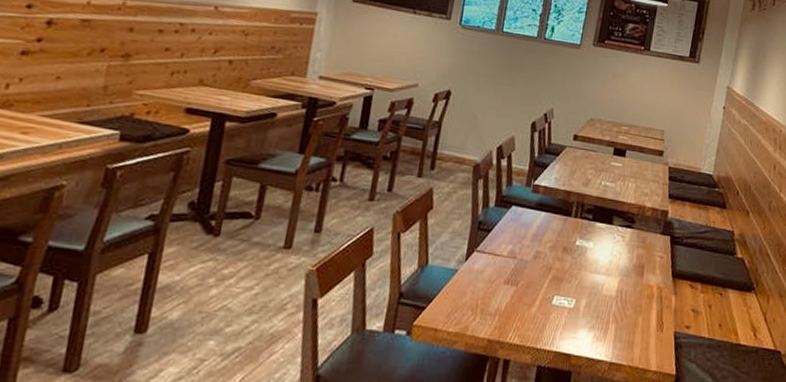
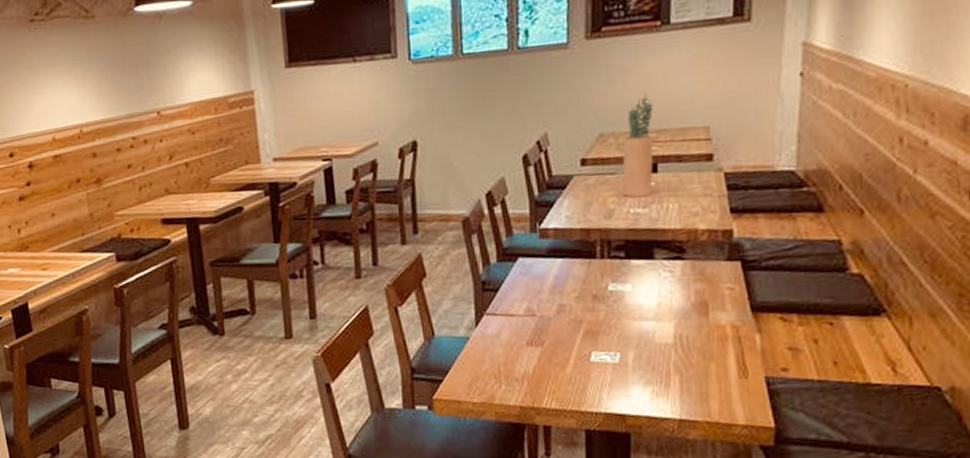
vase: none [599,96,630,174] -> present [622,94,654,198]

